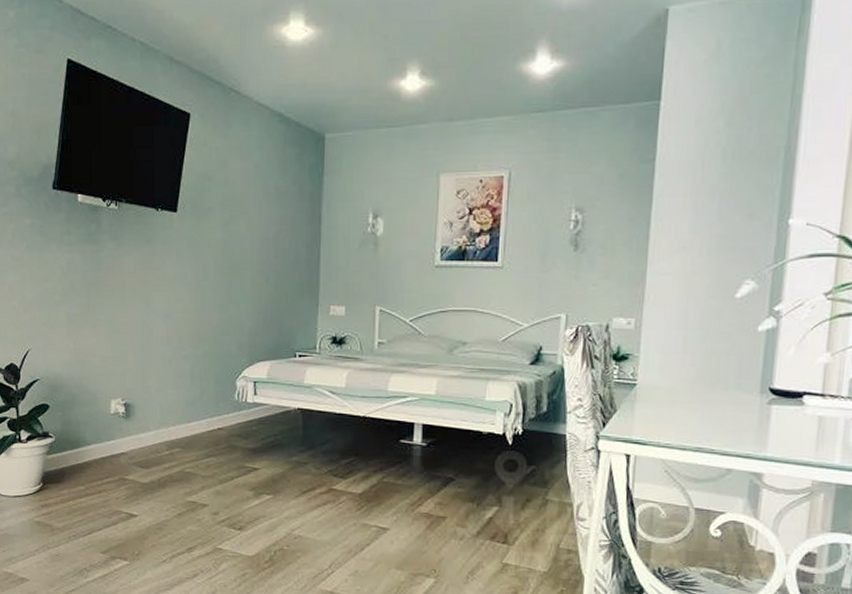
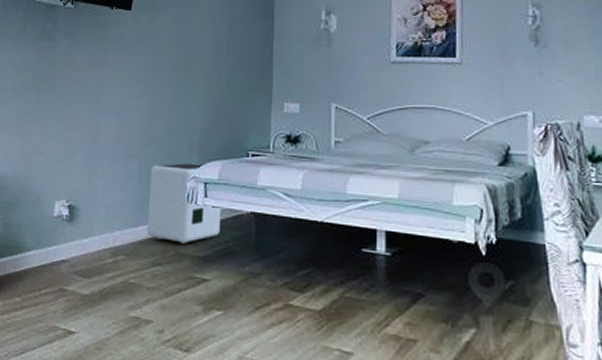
air purifier: none [200,363,270,437] -> present [146,163,222,244]

